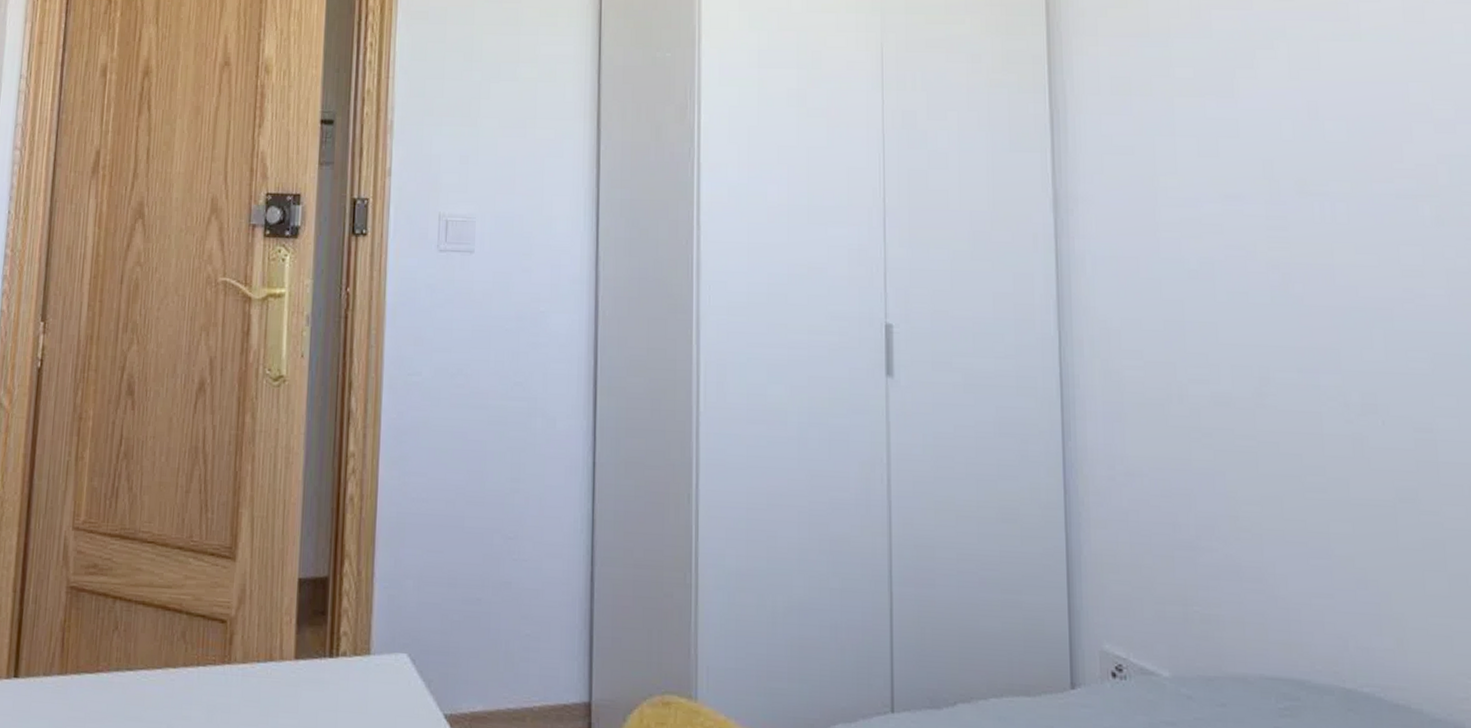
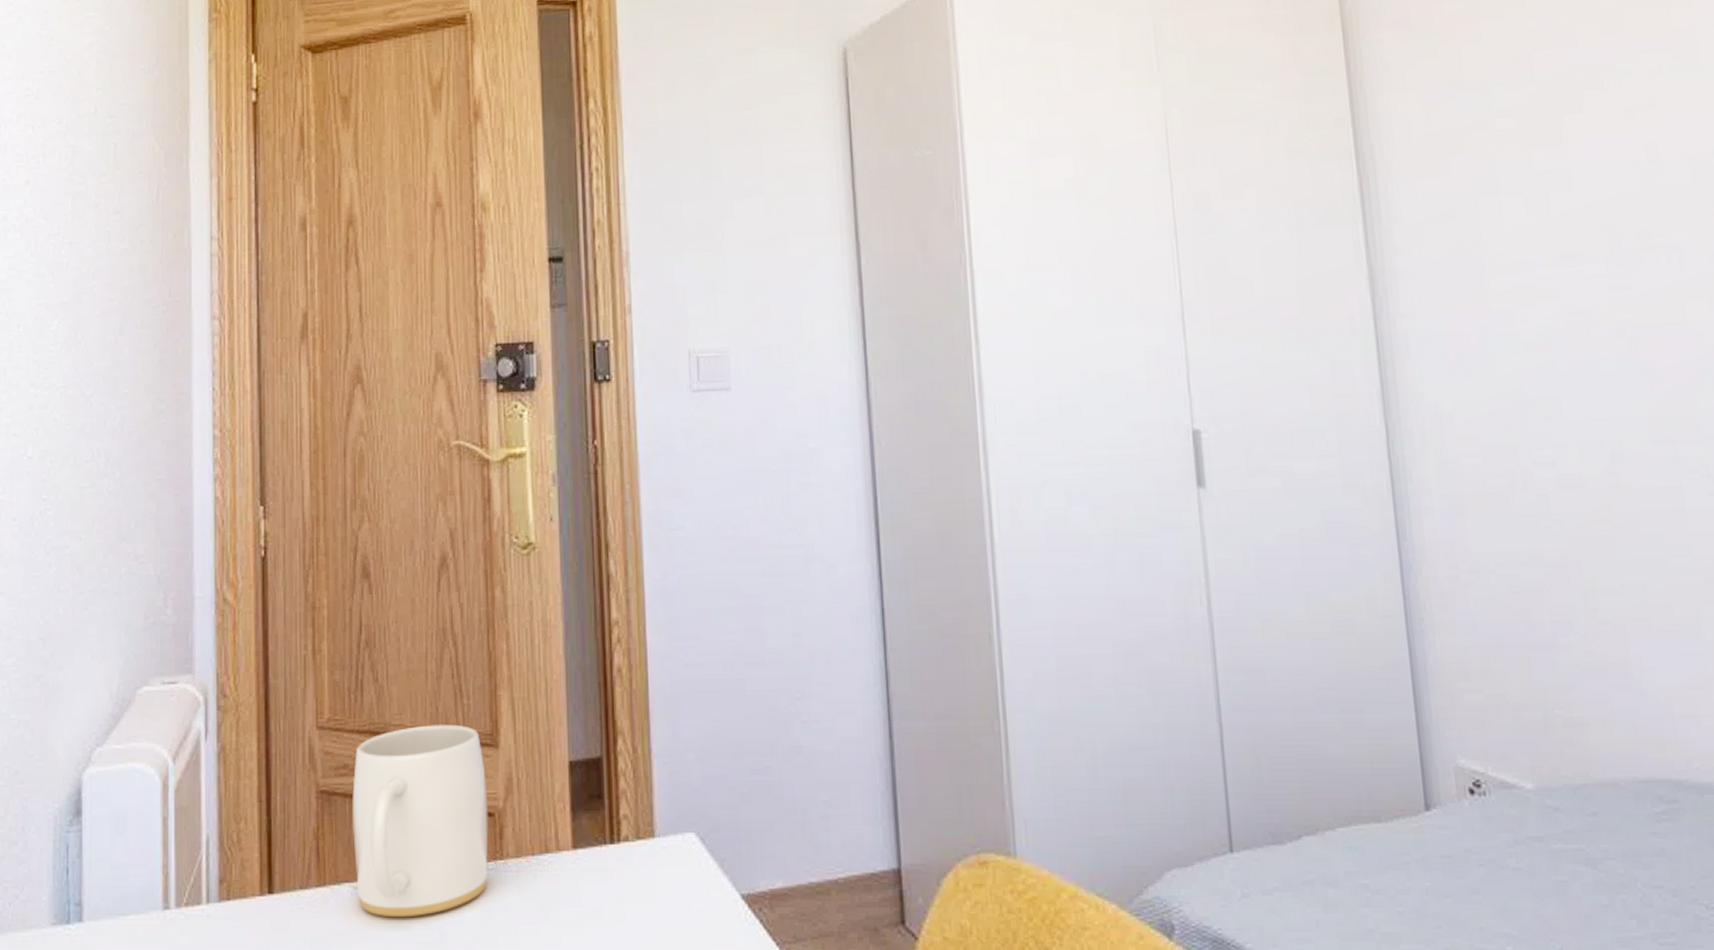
mug: none [95,534,222,710] -> present [352,724,489,918]

